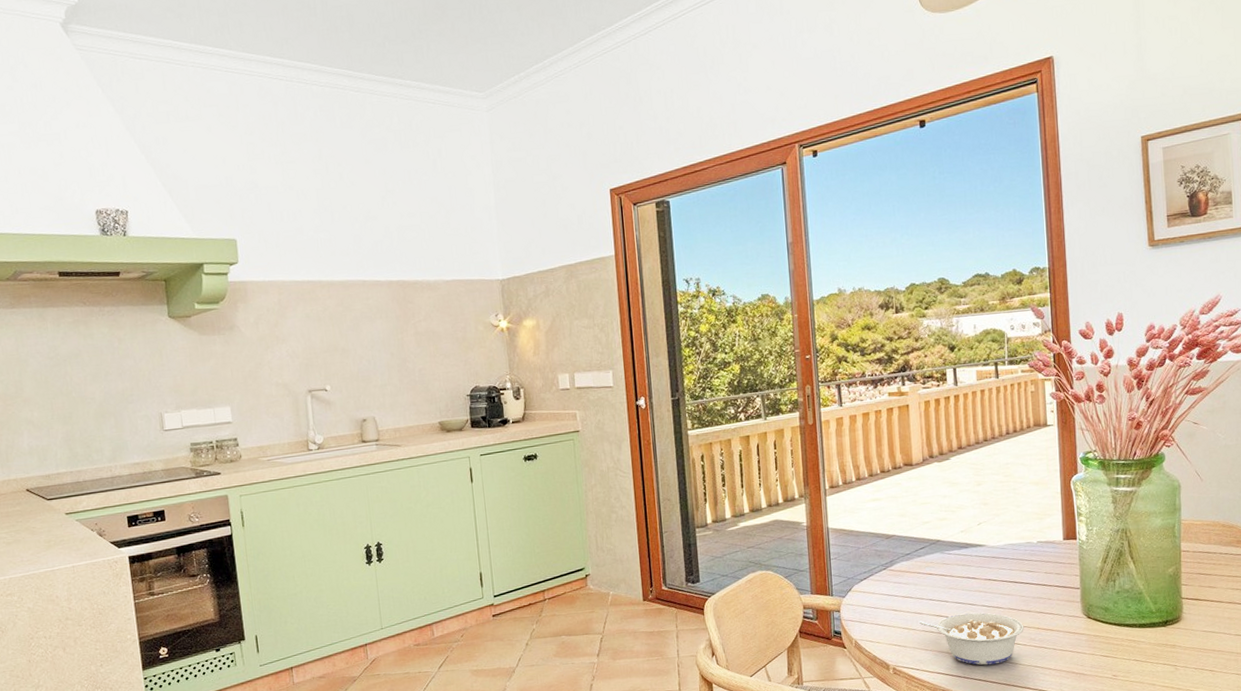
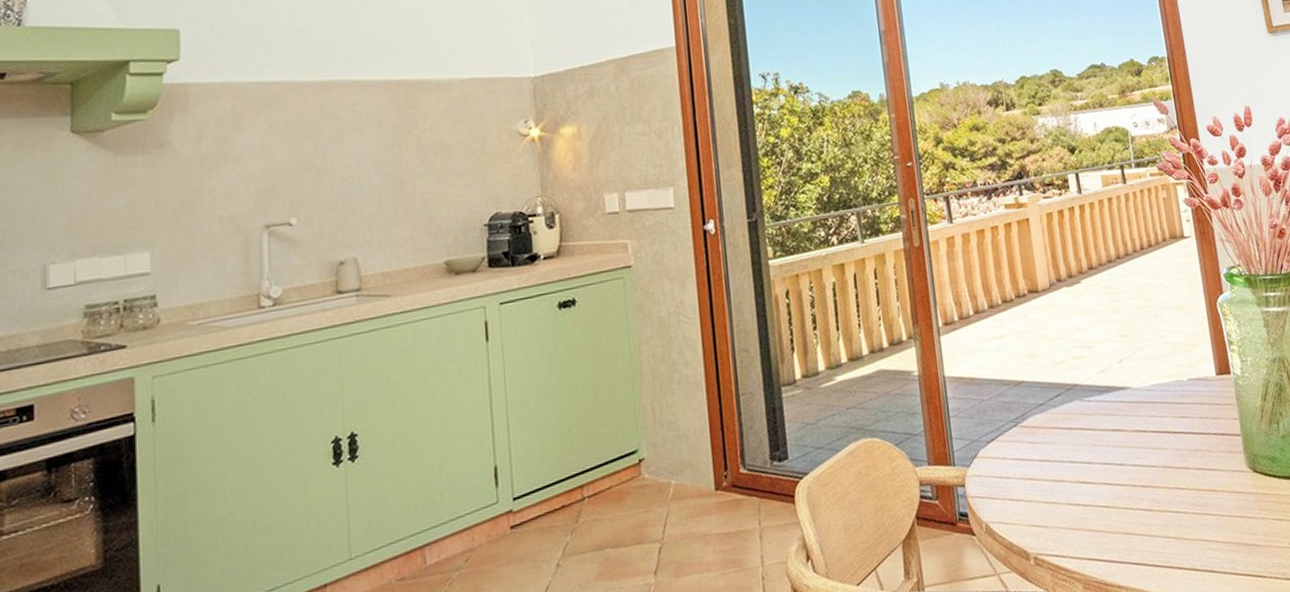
legume: present [918,612,1024,666] -> none [1059,474,1184,545]

